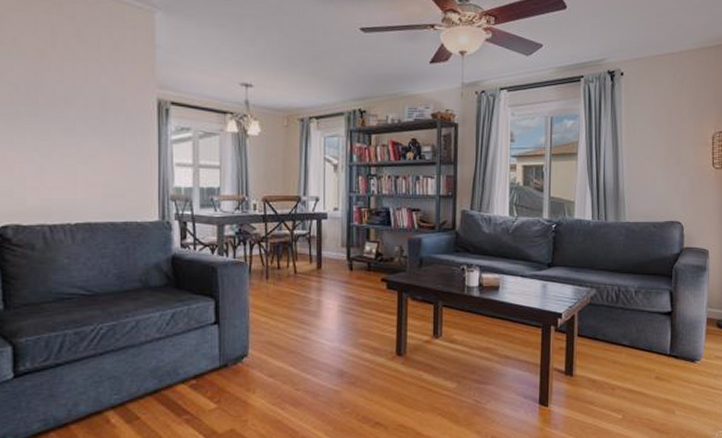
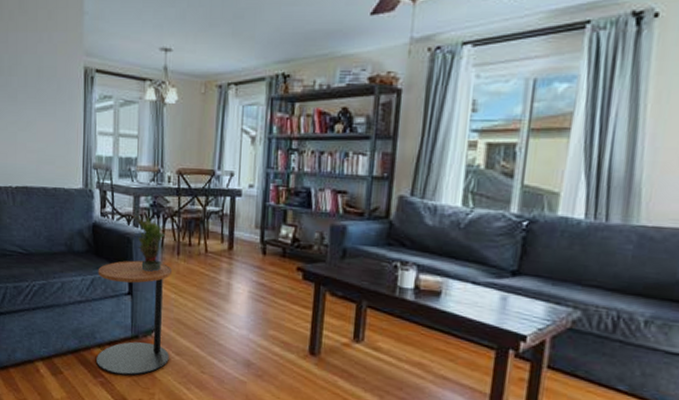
side table: none [179,288,262,408] -> present [96,260,173,376]
potted plant: none [215,244,254,298] -> present [131,215,166,272]

